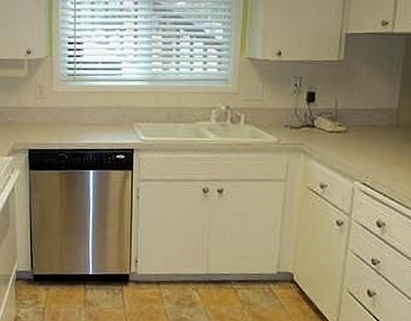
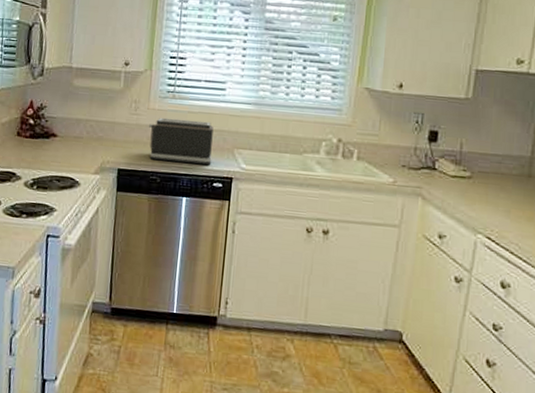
toaster: none [53,99,114,140] -> present [148,117,214,166]

